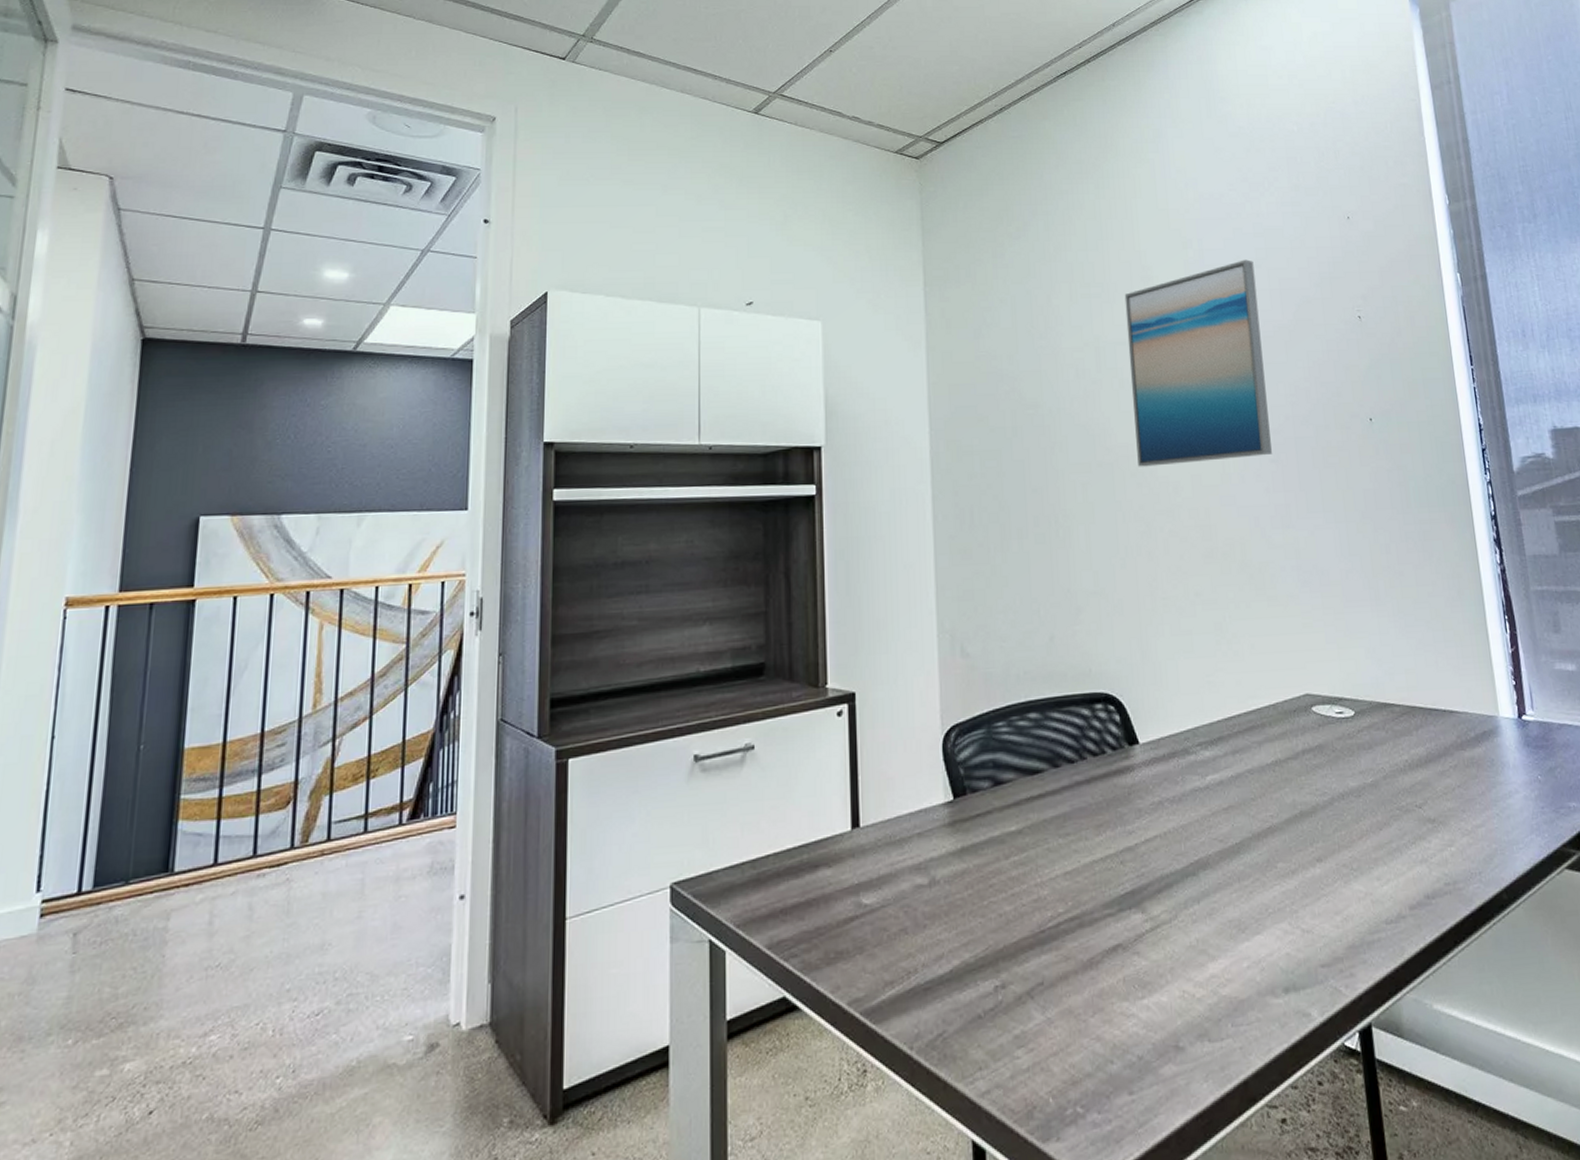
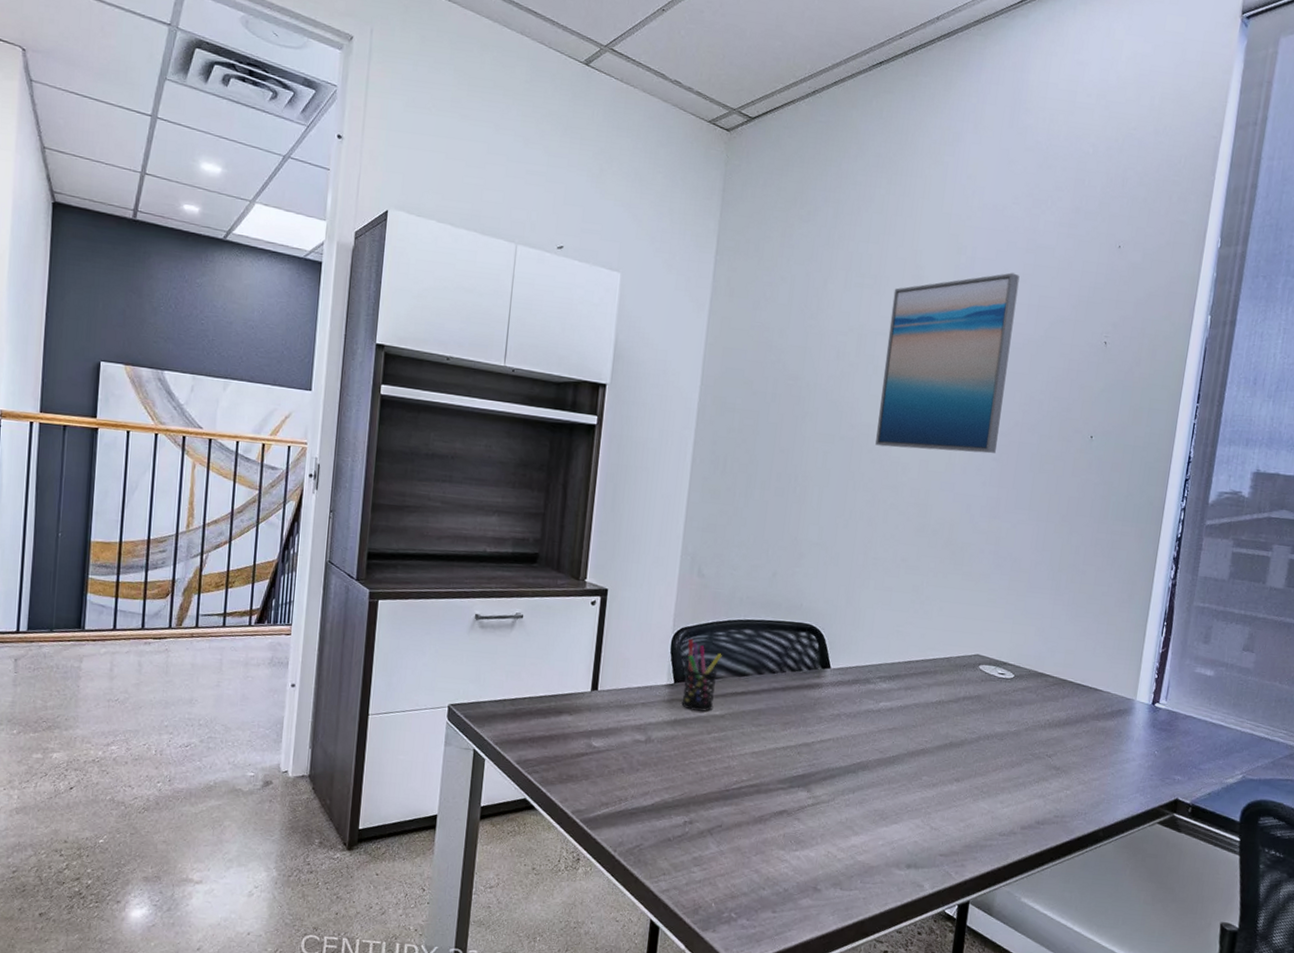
pen holder: none [963,737,1007,832] -> present [681,638,722,712]

